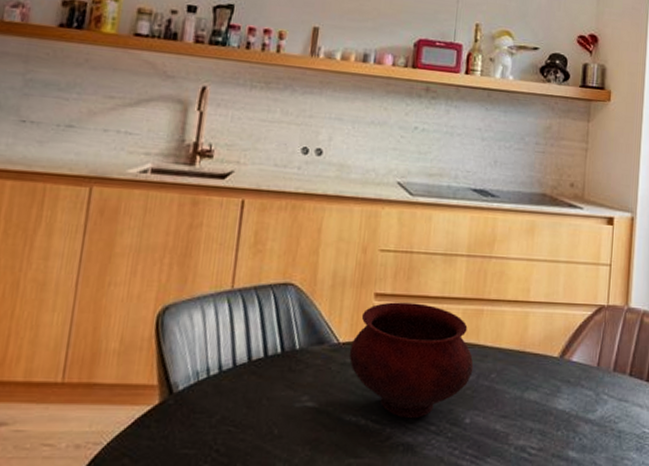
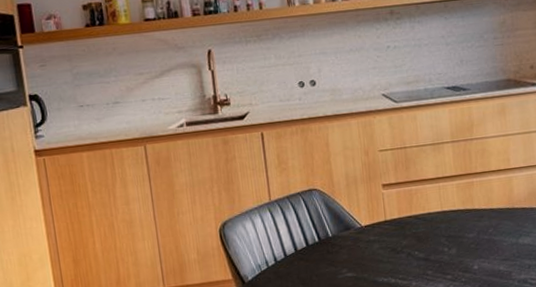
bowl: present [349,302,474,419] -> none [371,185,474,273]

